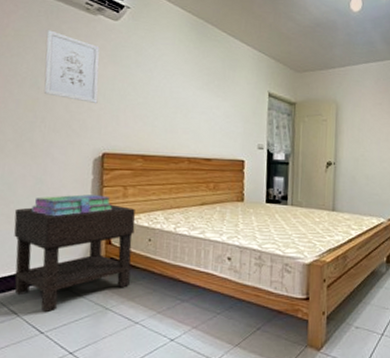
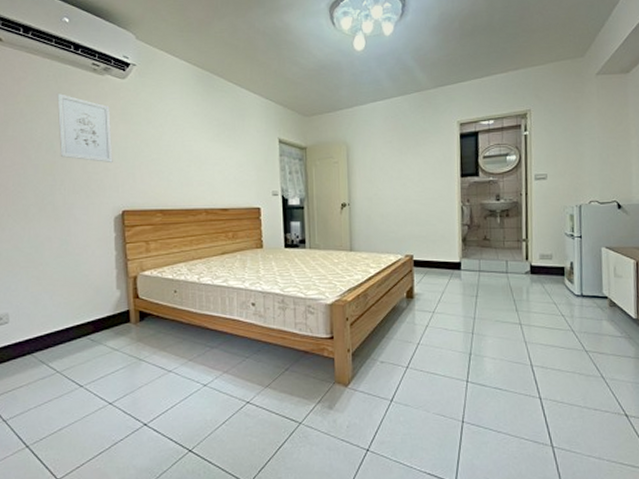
nightstand: present [14,204,136,313] -> none [44,259,160,367]
stack of books: present [31,194,113,217] -> none [60,252,137,276]

